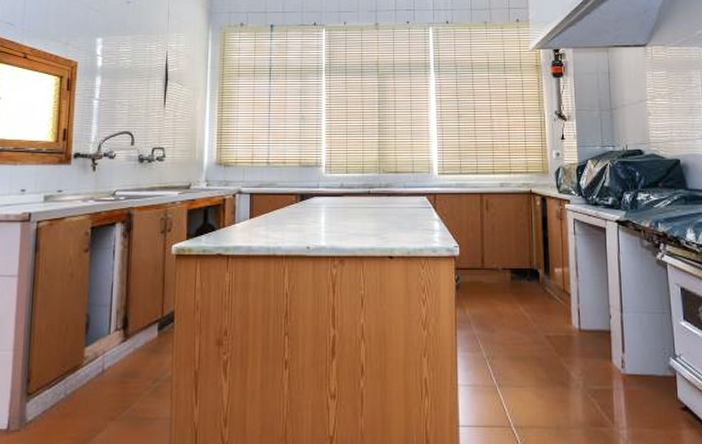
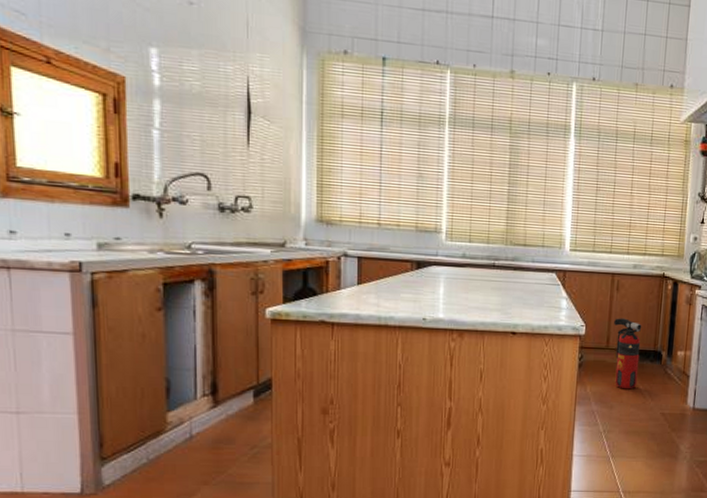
fire extinguisher: none [487,237,517,311] -> present [614,318,642,390]

